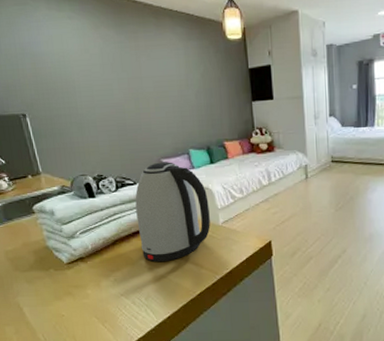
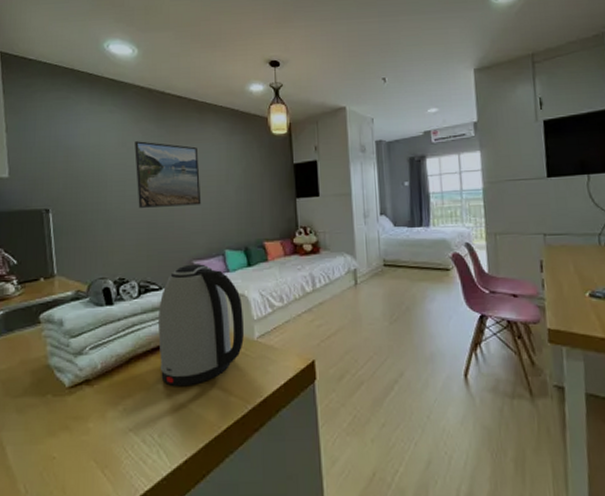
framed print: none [96,47,165,112] -> present [135,141,202,208]

